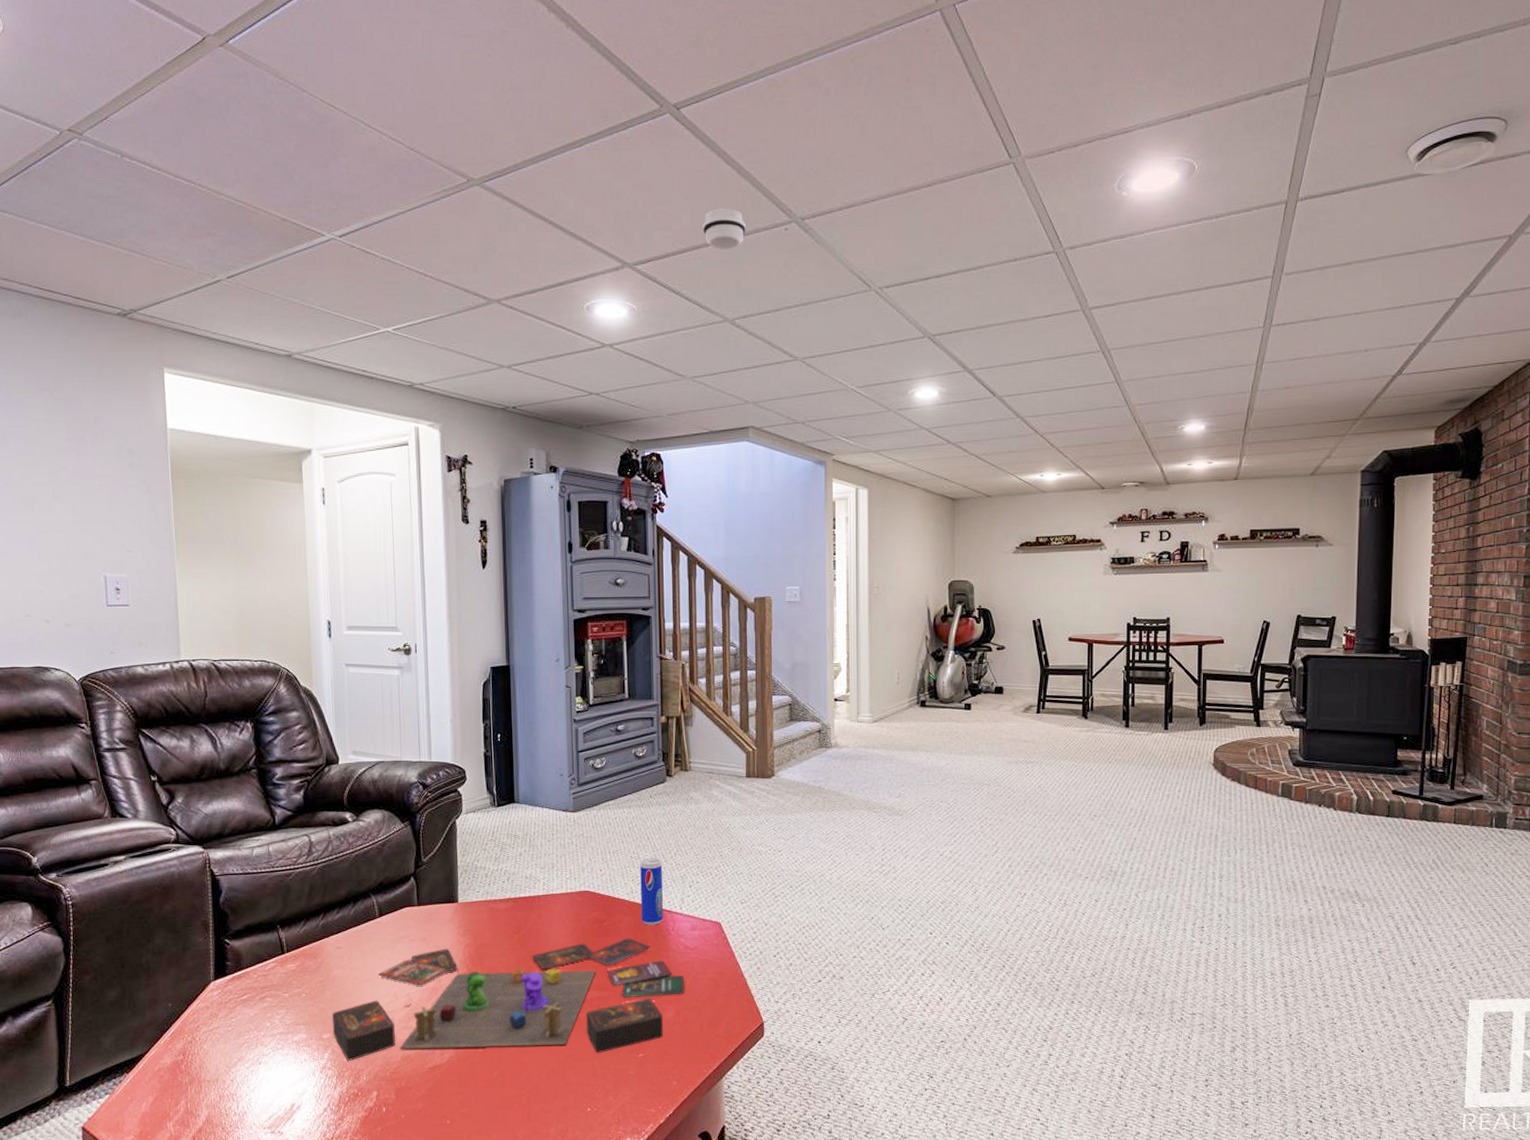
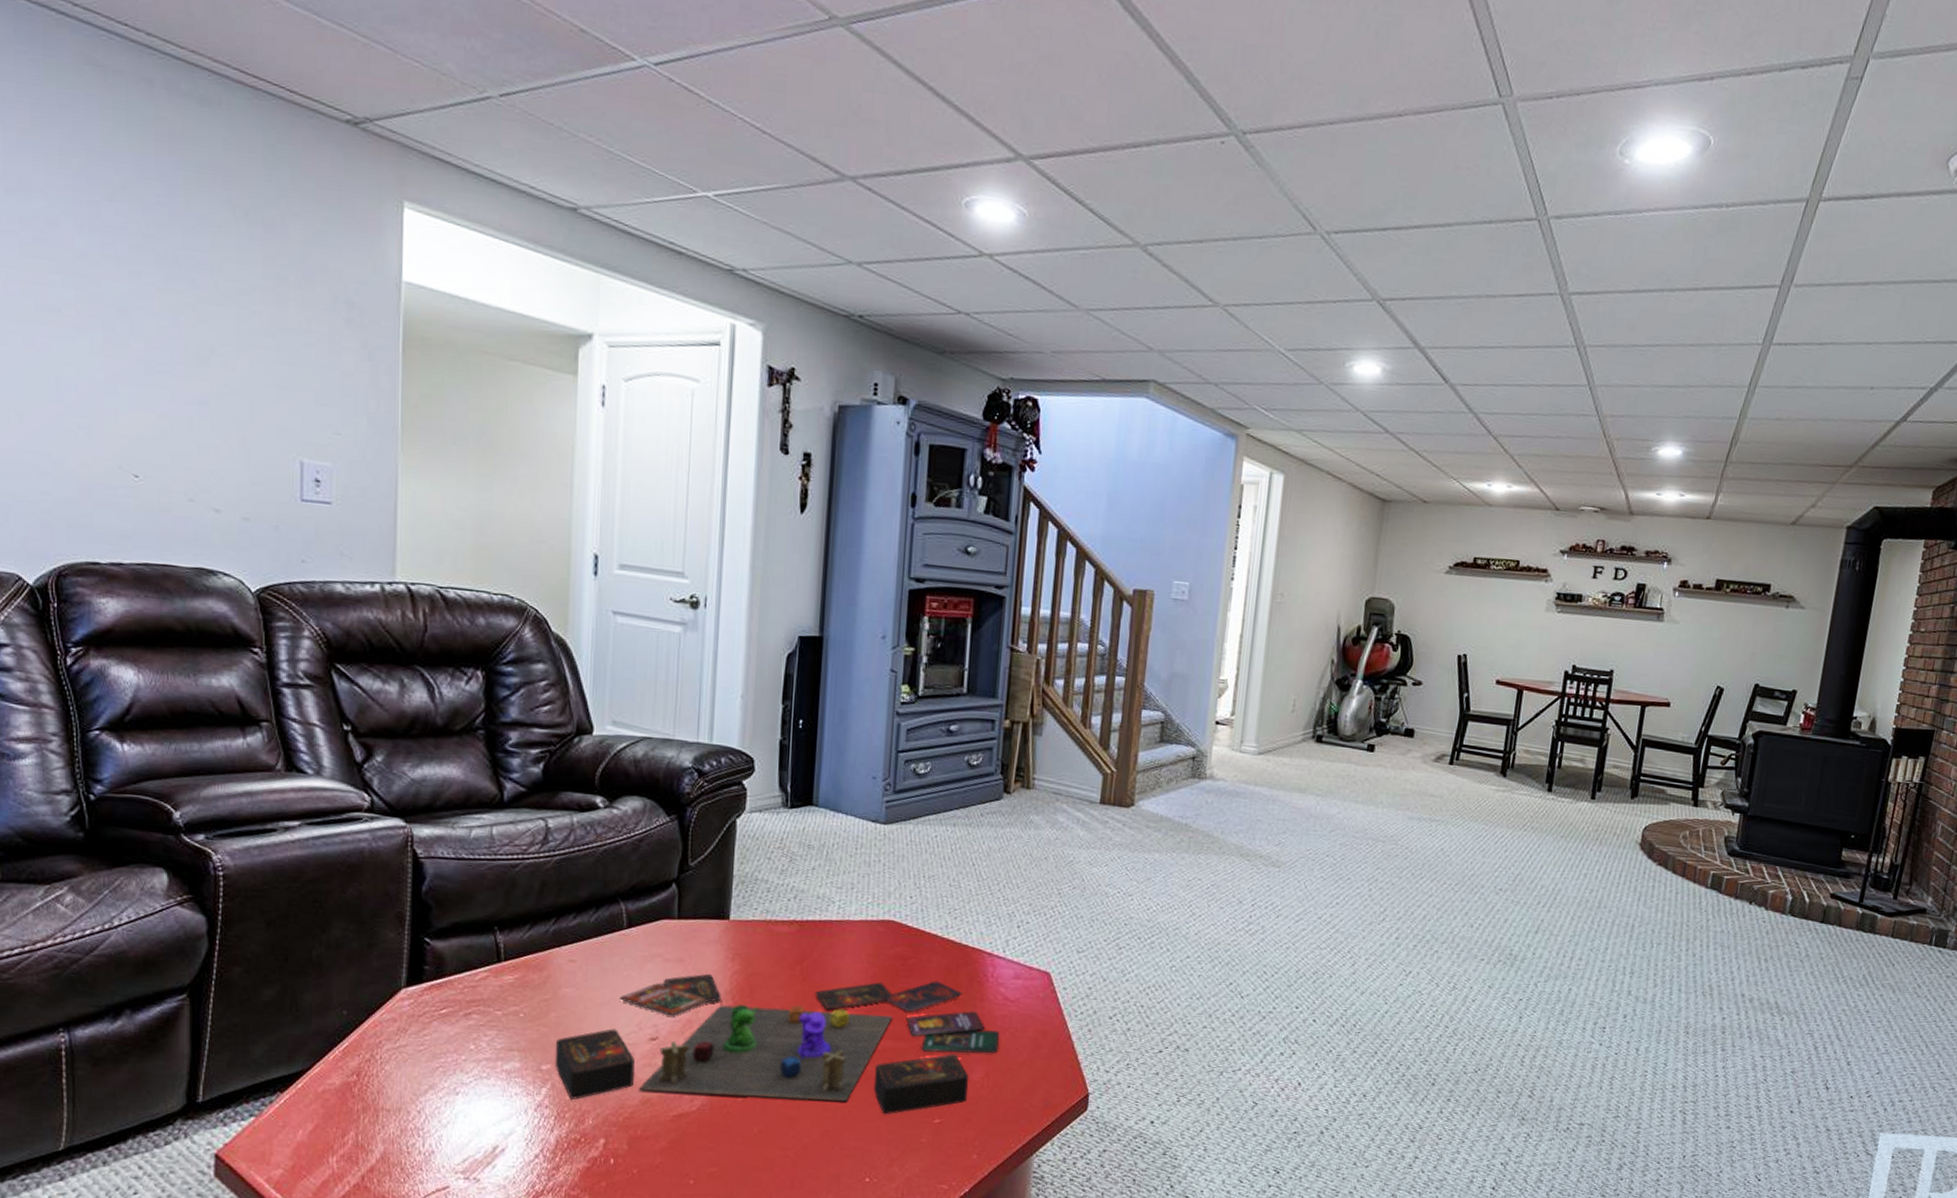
beverage can: present [640,858,663,925] -> none [955,888,987,969]
smoke detector: present [702,208,747,250] -> none [1119,103,1175,158]

